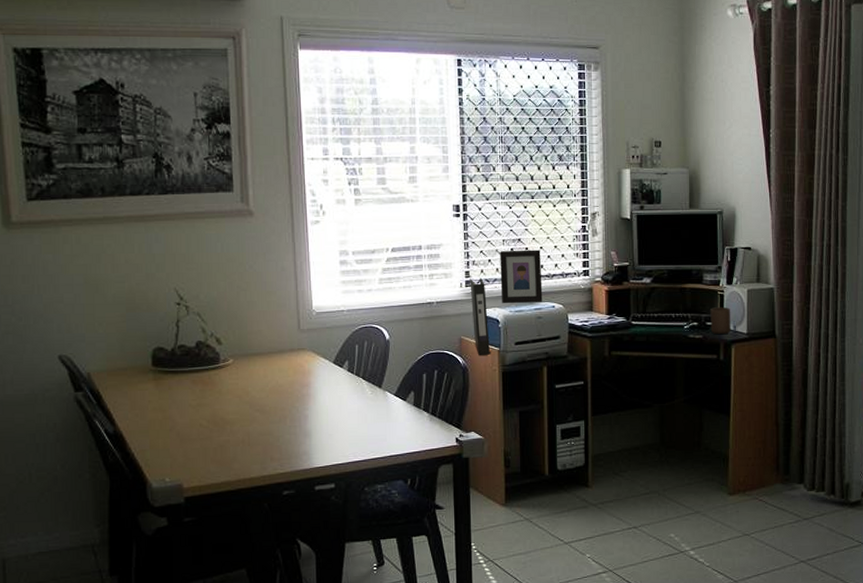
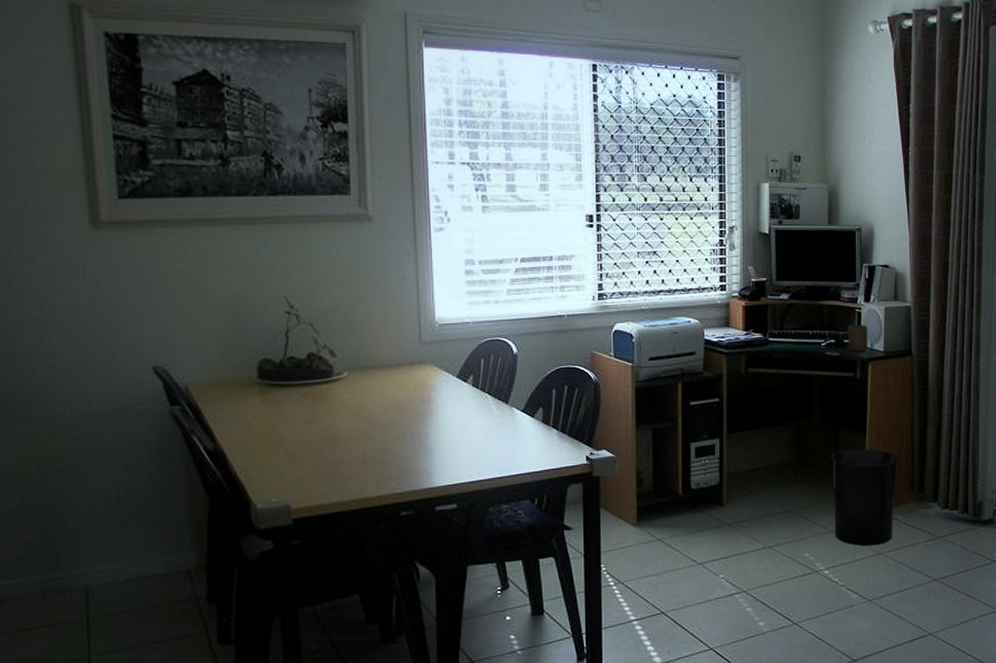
binder: present [470,277,490,355] -> none [603,290,623,371]
picture frame: present [500,250,543,304] -> none [634,263,678,318]
waste bin: none [695,430,763,527] -> present [831,449,898,546]

